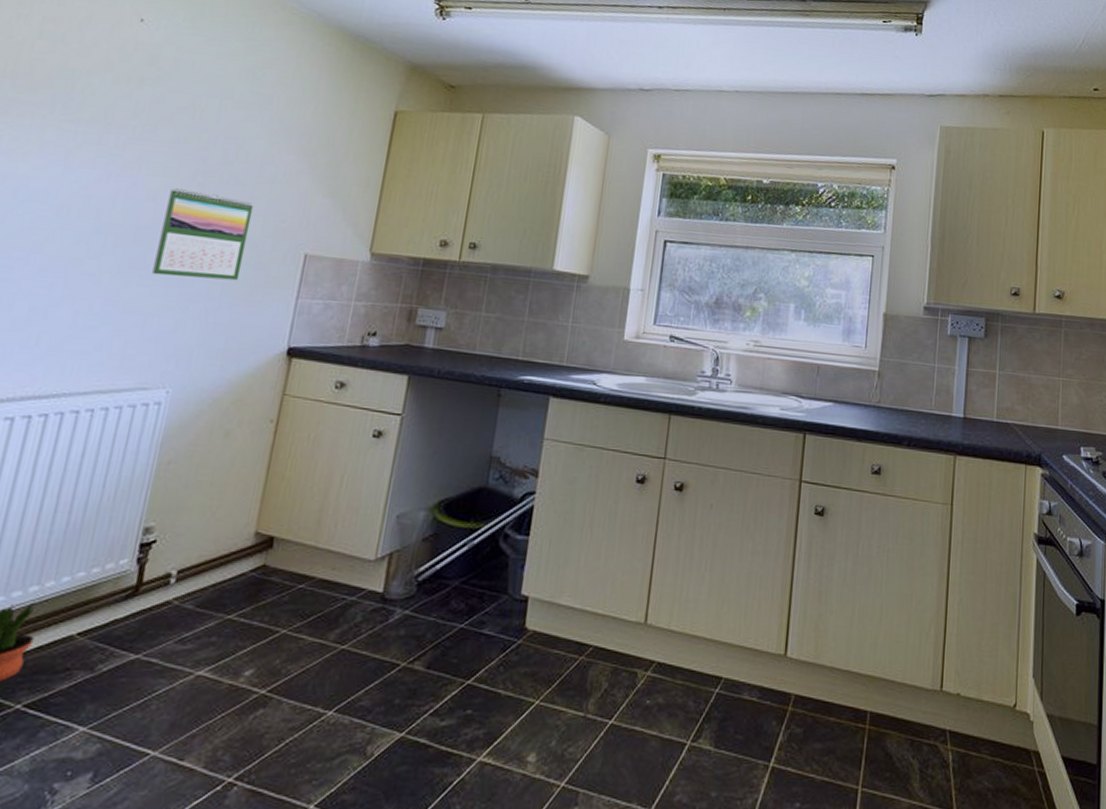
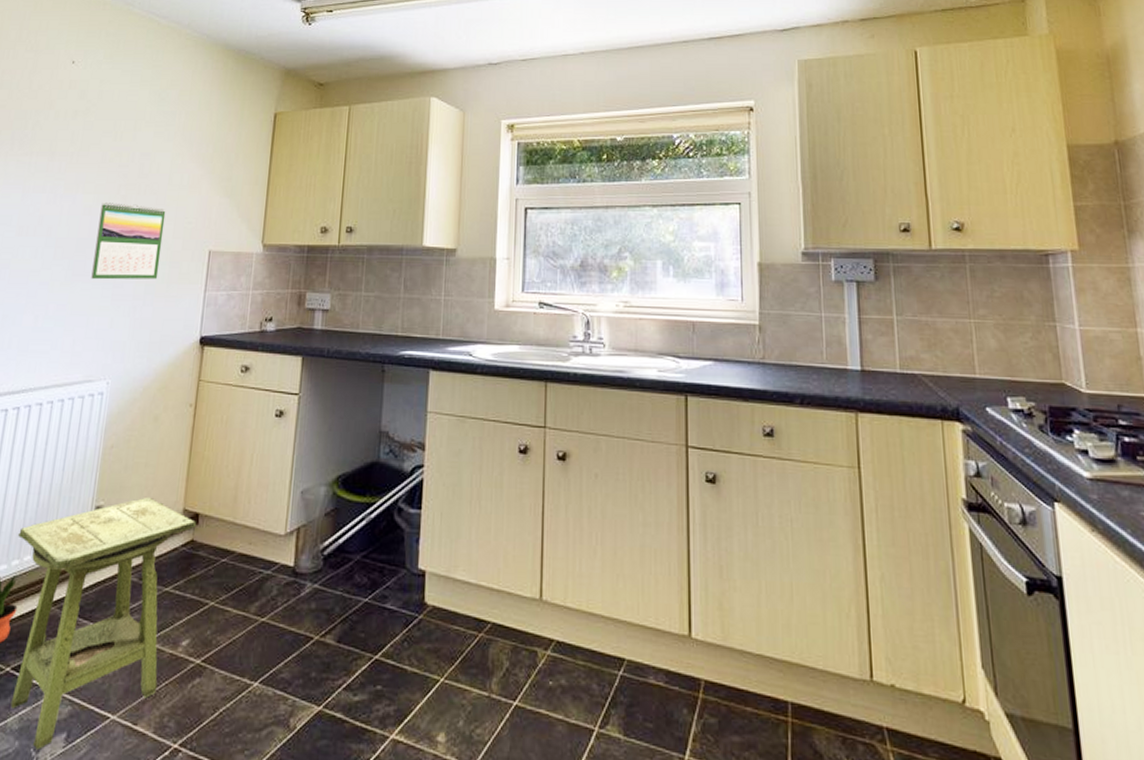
side table: none [20,518,271,792] -> present [10,496,197,750]

